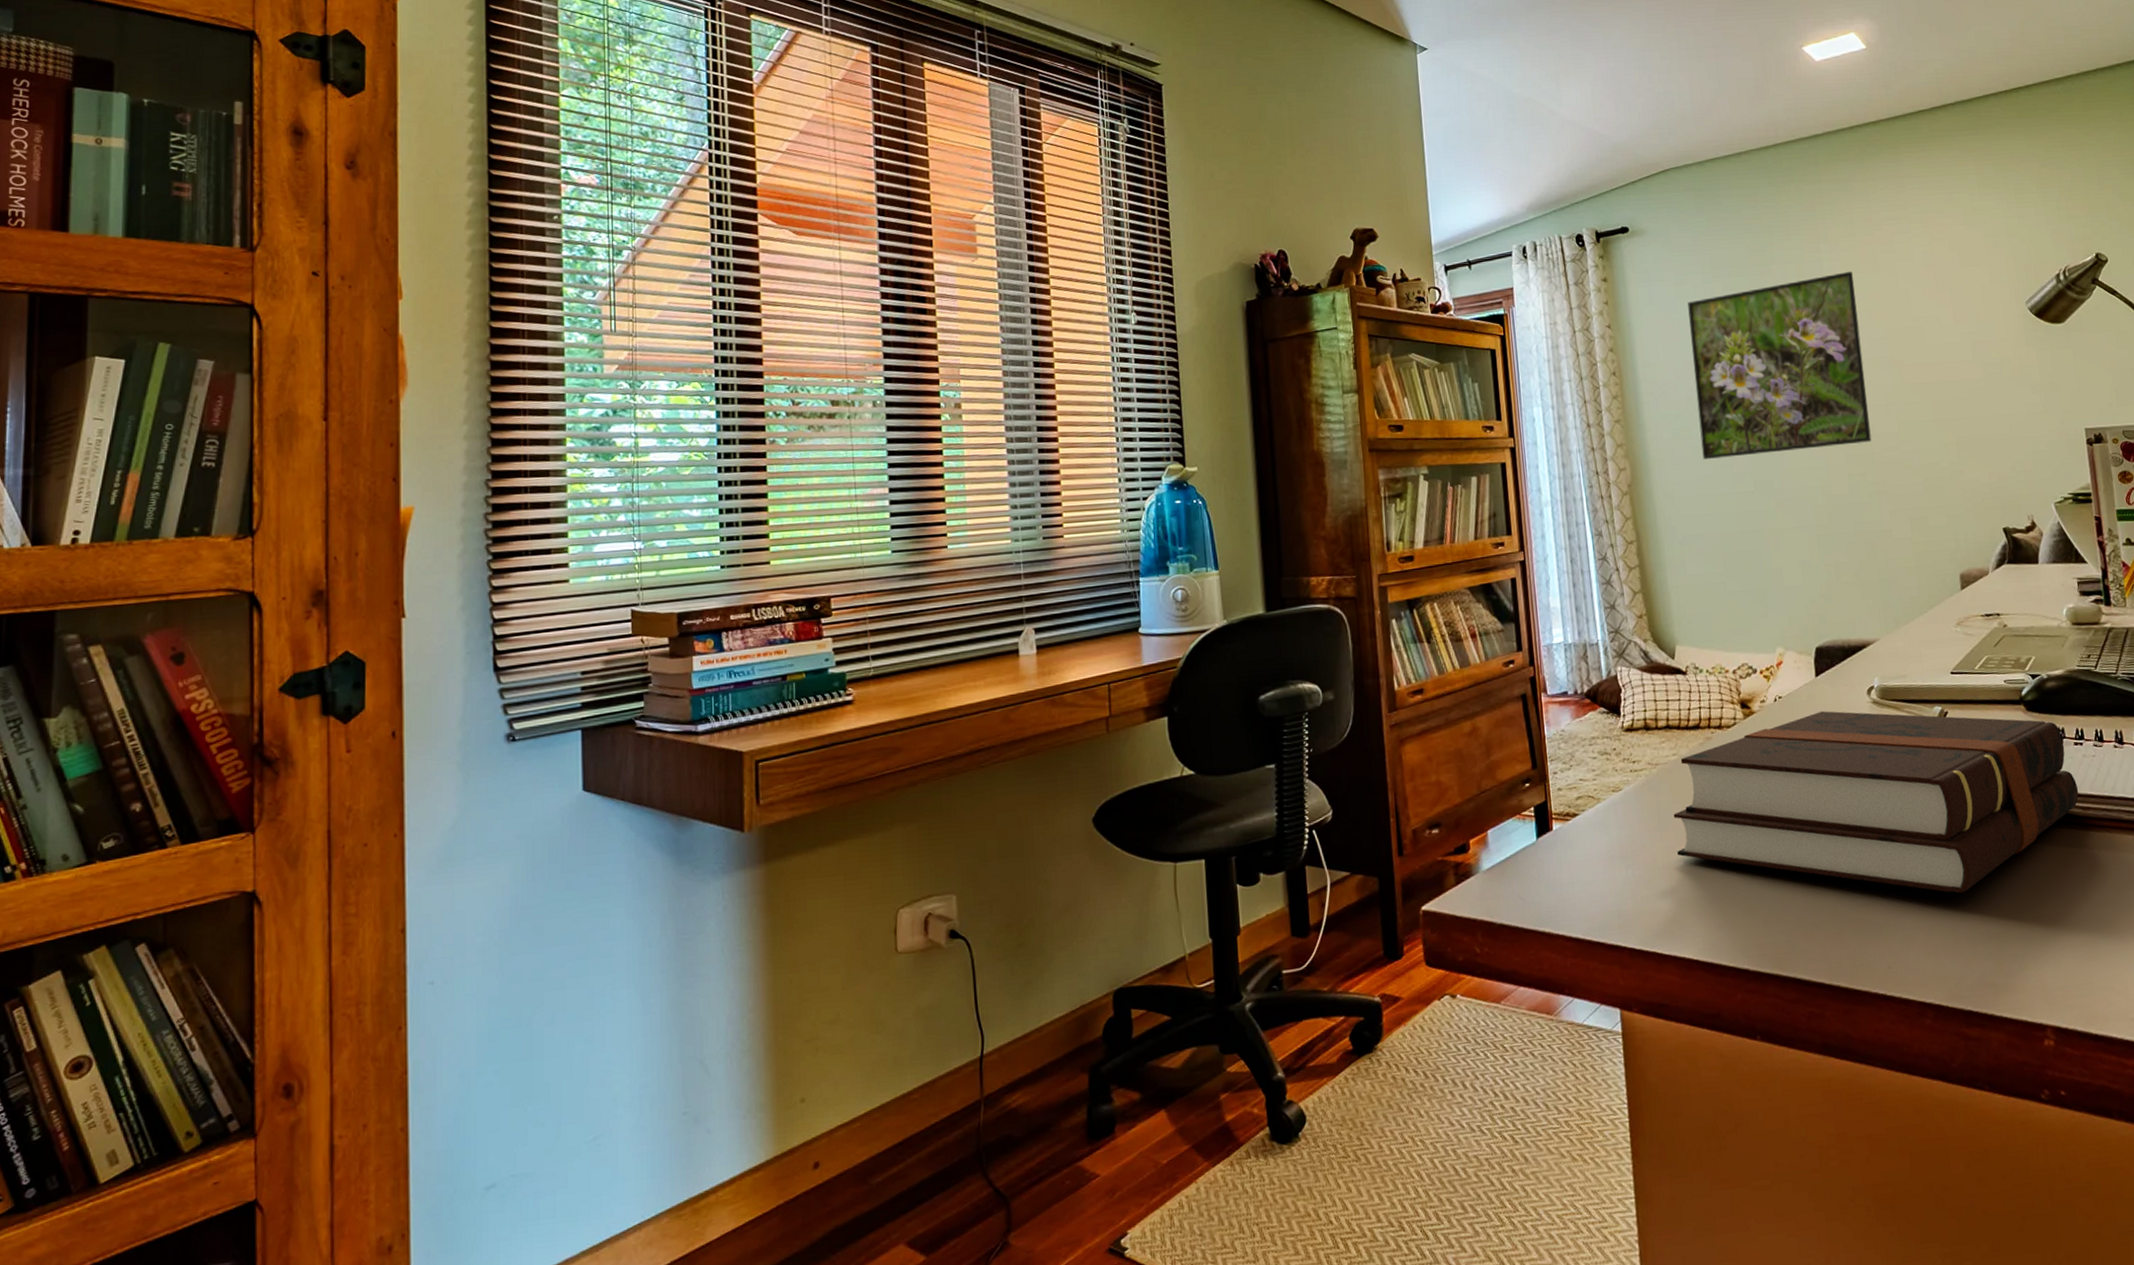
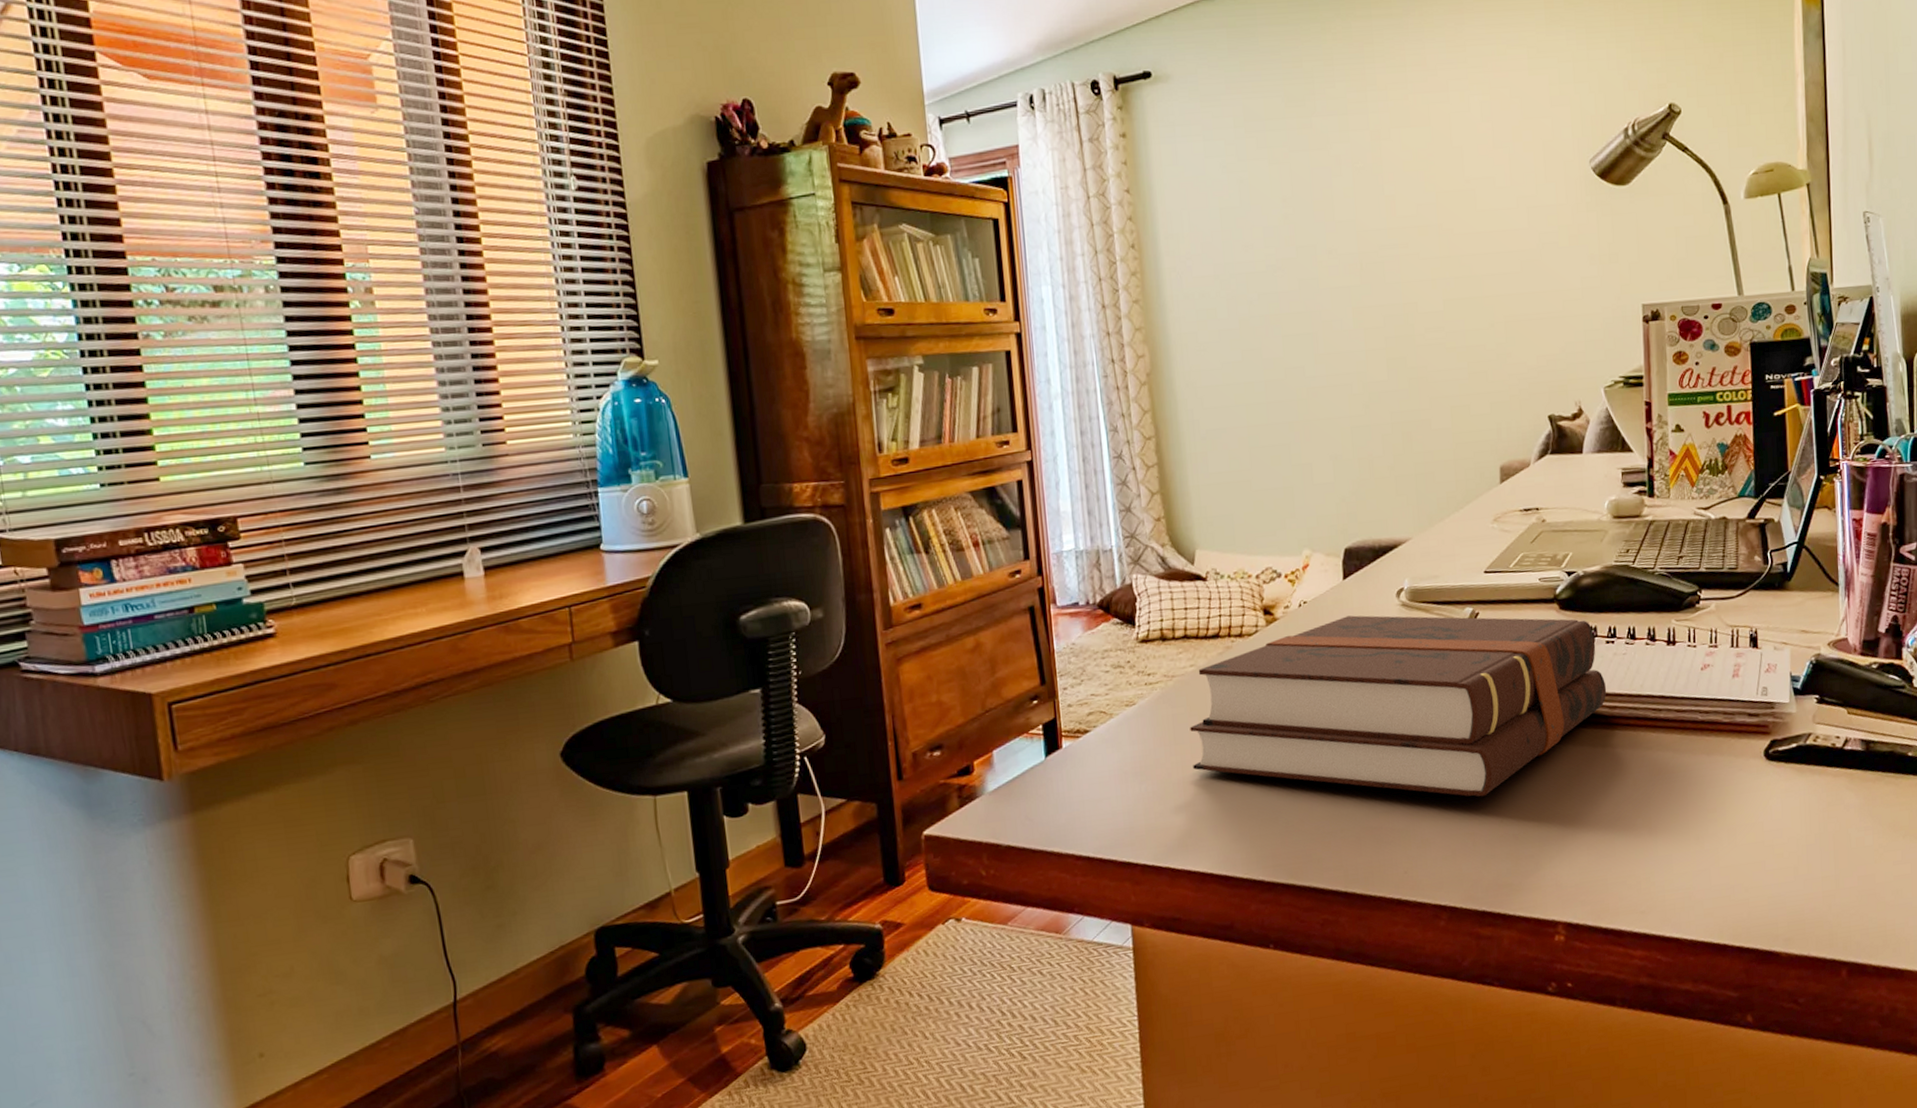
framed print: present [1687,271,1872,459] -> none [1217,124,1414,344]

